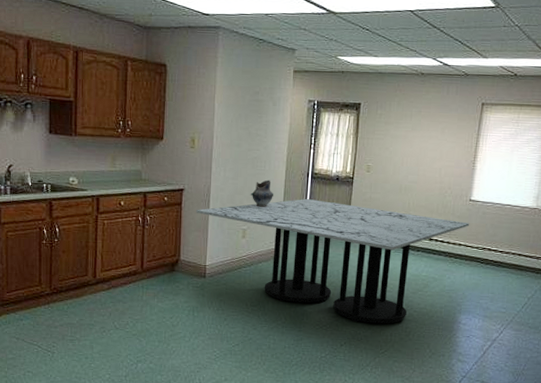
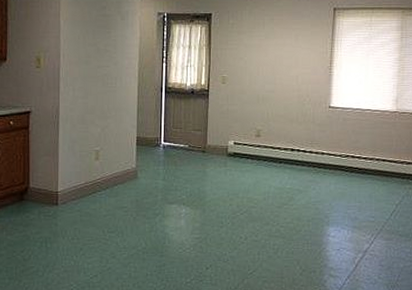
dining table: present [196,198,470,324] -> none [44,114,331,243]
ceramic jug: present [251,179,274,207] -> none [102,97,127,126]

